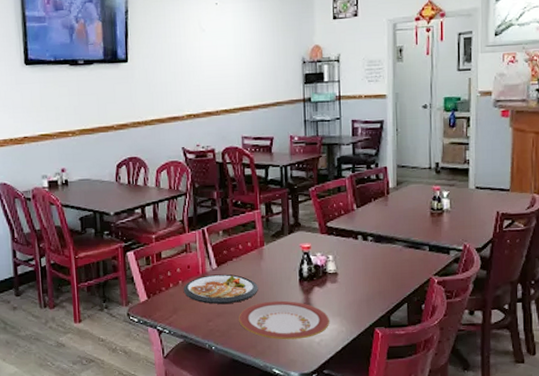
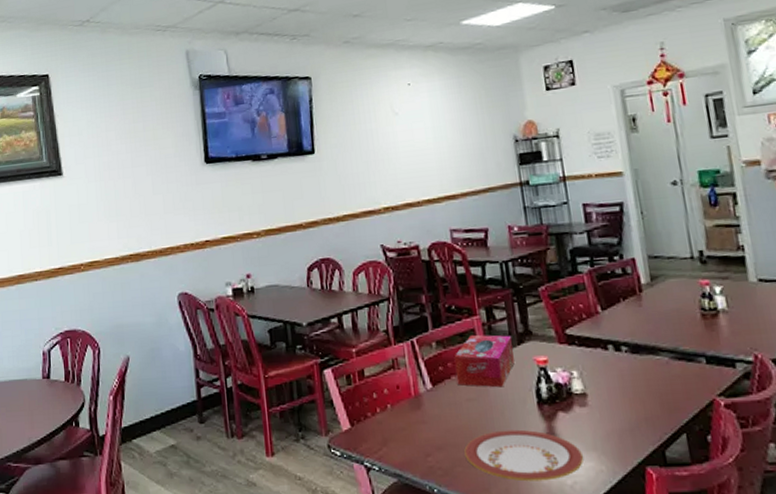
dish: present [183,274,258,304] -> none [393,395,486,434]
tissue box: none [236,225,285,268] -> present [454,334,515,388]

